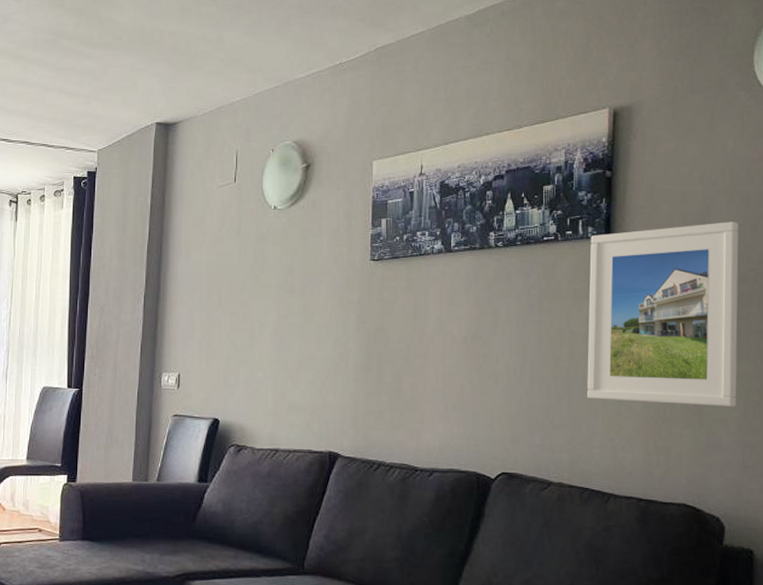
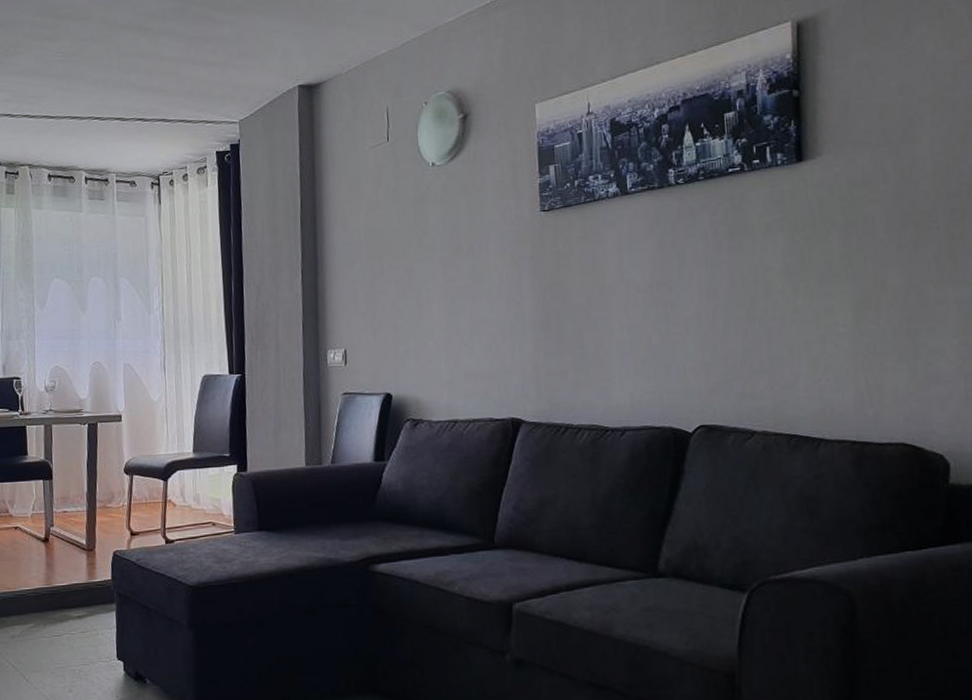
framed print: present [587,222,739,408] -> none [780,132,955,339]

